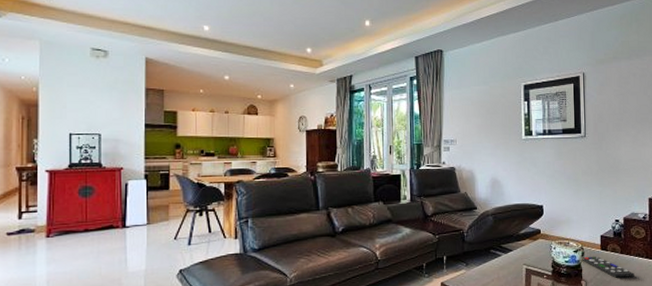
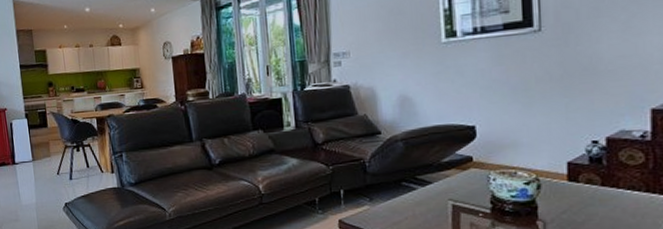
remote control: present [581,256,634,278] -> none [535,189,625,218]

